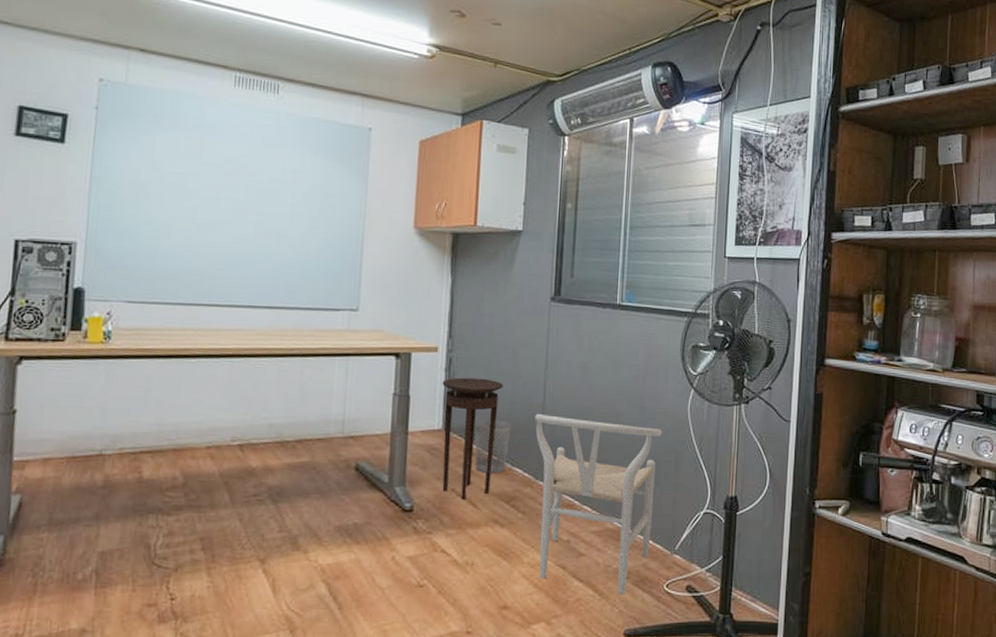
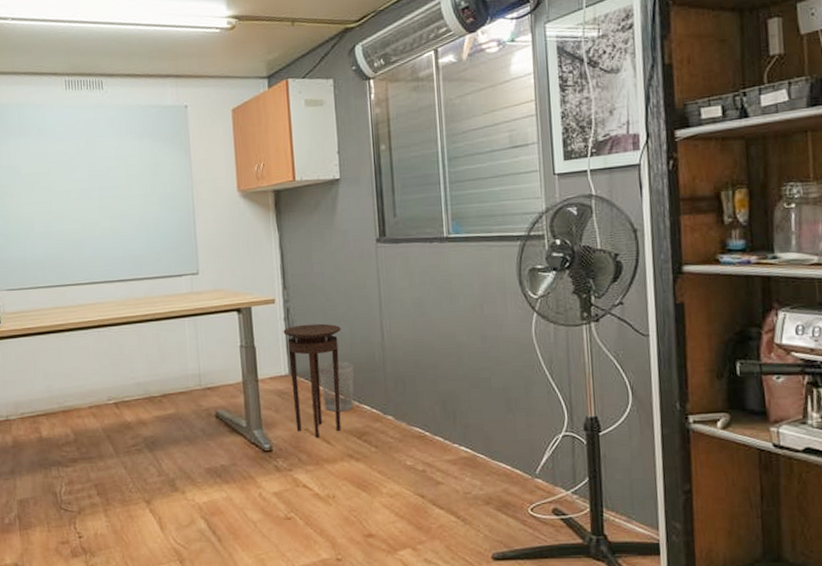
chair: present [535,413,662,595] -> none [375,351,509,520]

